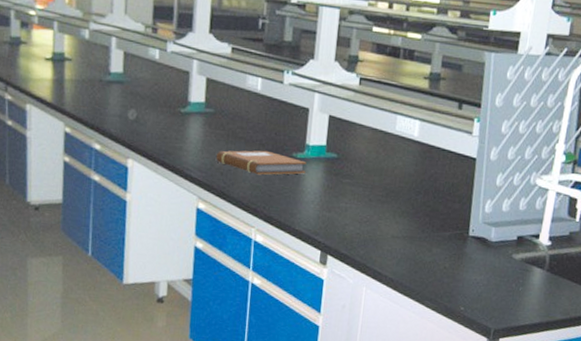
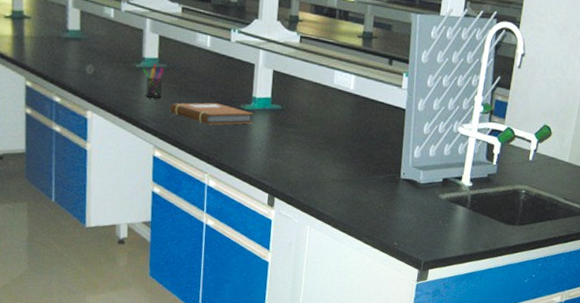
pen holder: none [188,108,212,146] -> present [142,63,165,99]

